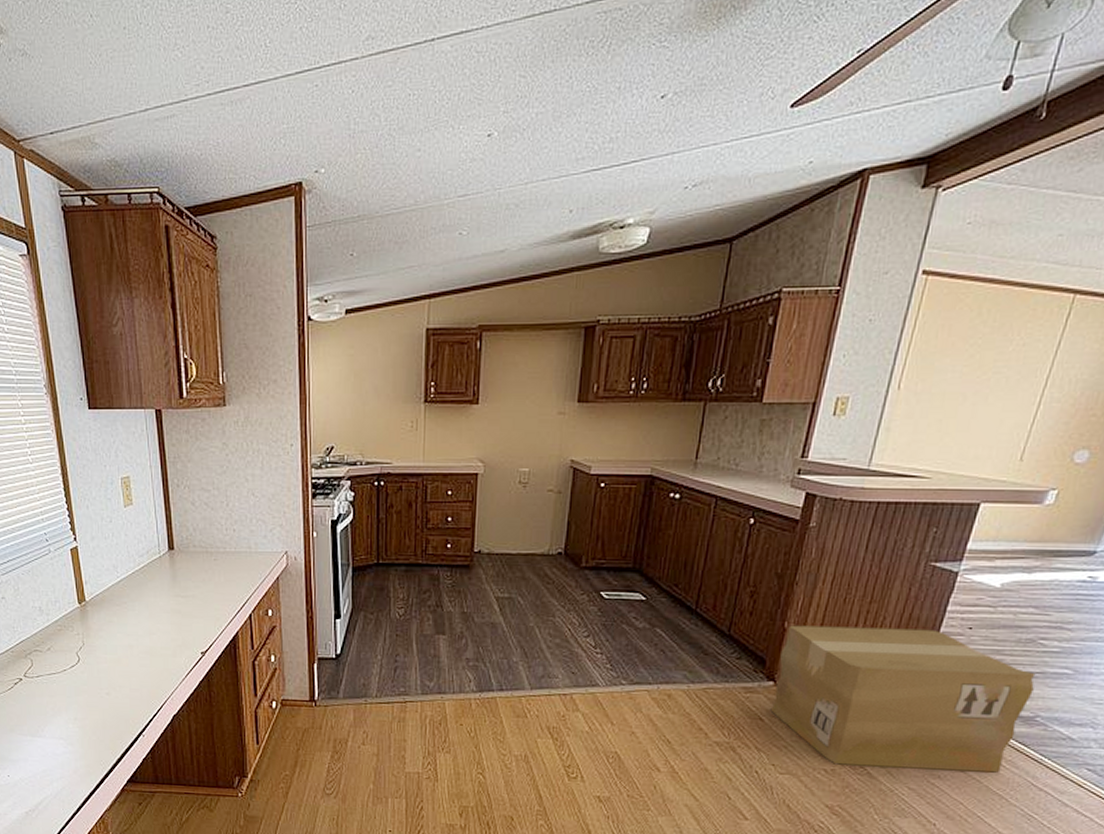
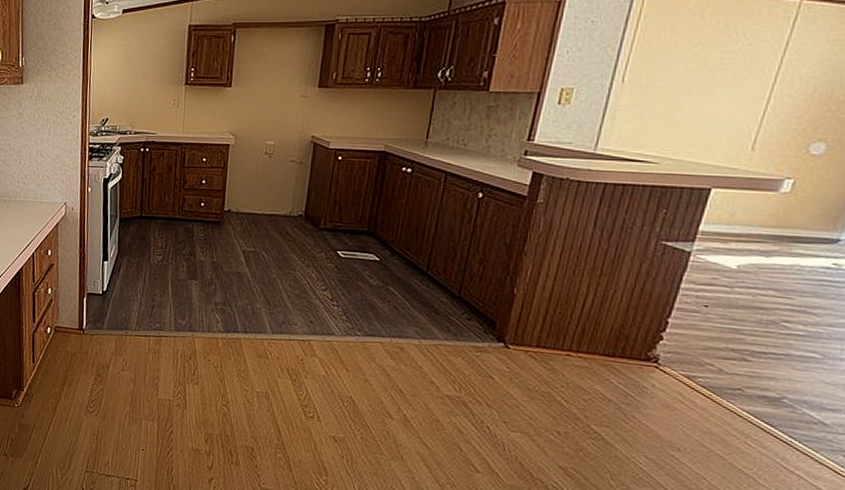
cardboard box: present [770,625,1036,773] -> none [501,292,780,451]

